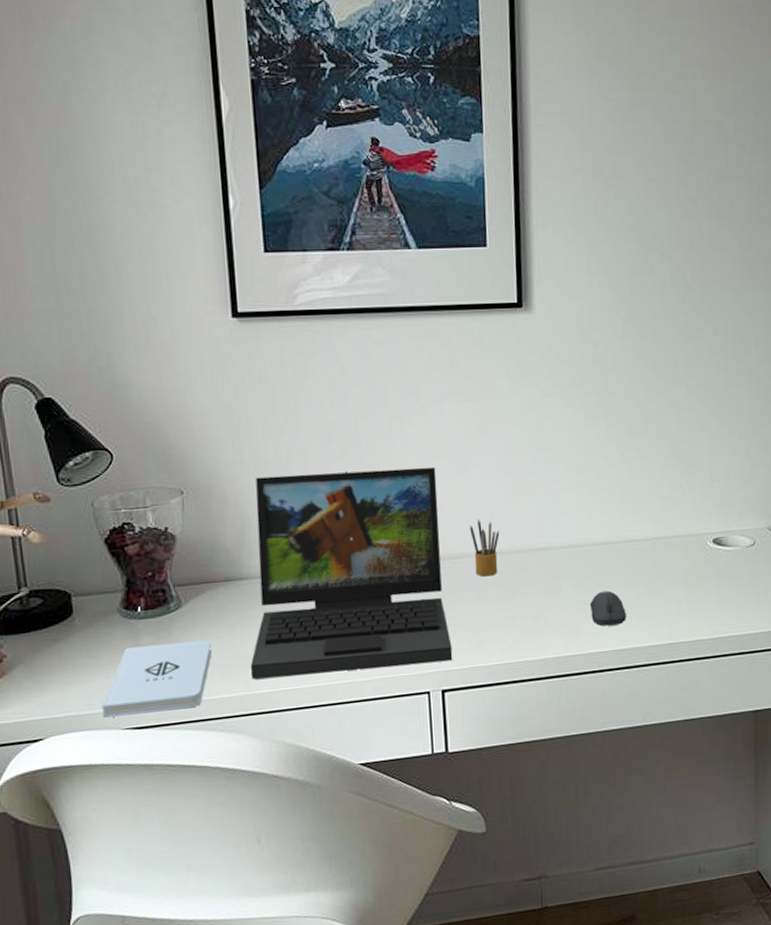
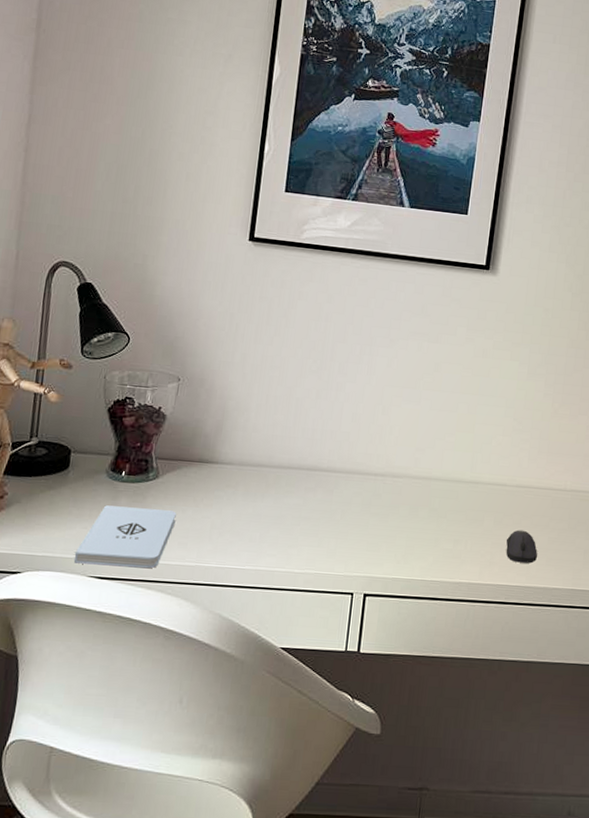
laptop: present [250,466,453,679] -> none [204,377,393,569]
pencil box: present [470,519,500,577] -> none [411,446,438,499]

